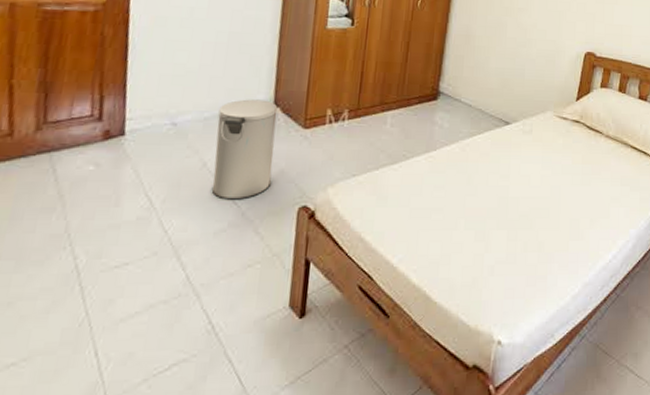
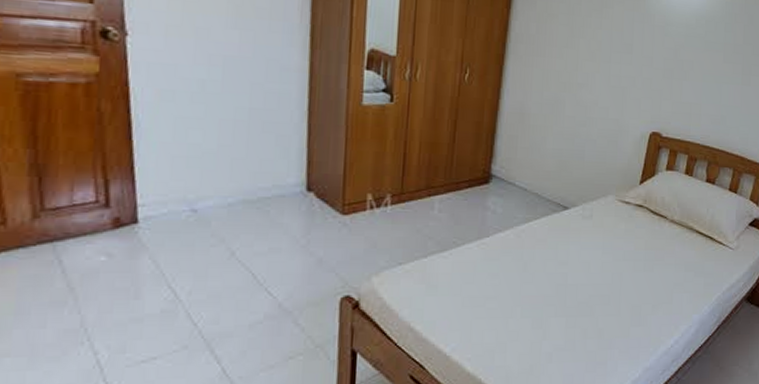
trash bin: present [211,99,278,200] -> none [242,183,312,291]

